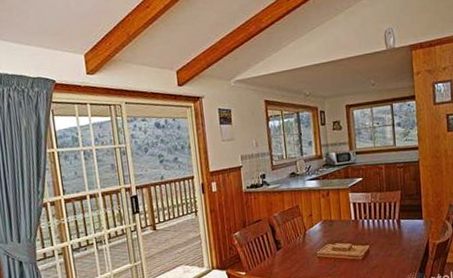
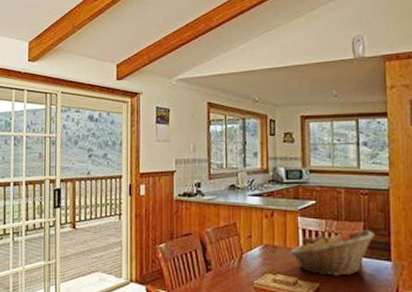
fruit basket: none [344,197,410,239] -> present [290,230,375,276]

